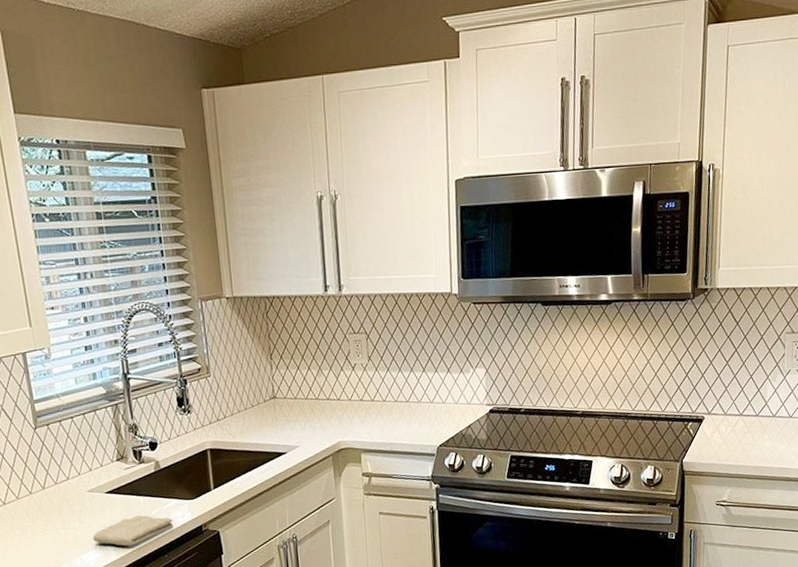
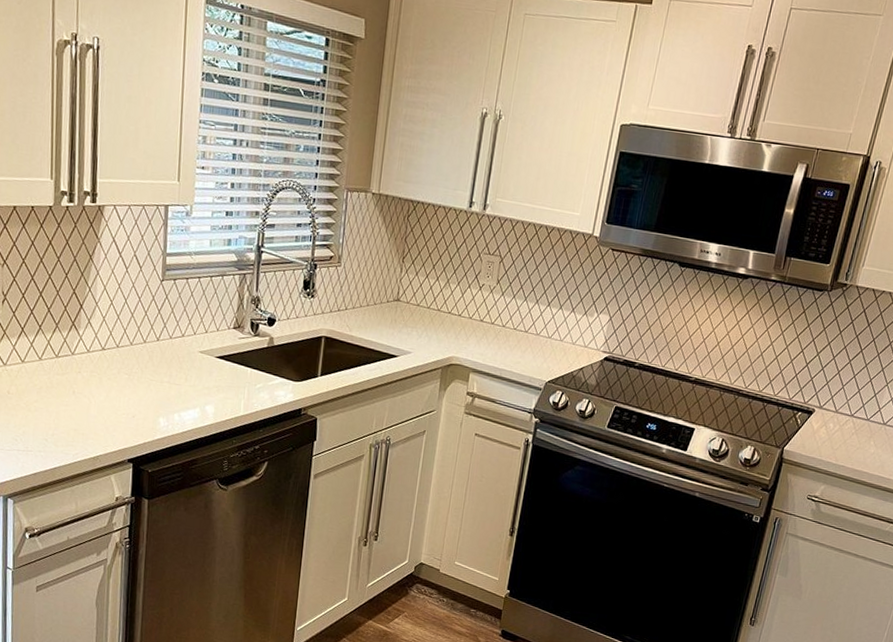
washcloth: present [93,515,174,547] -> none [195,385,275,414]

